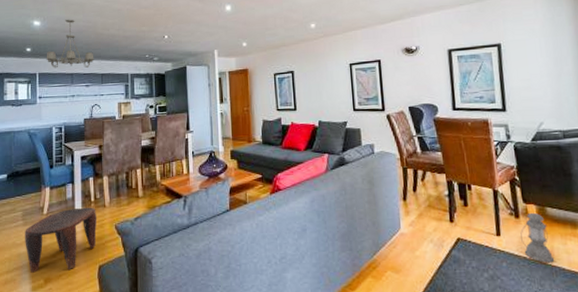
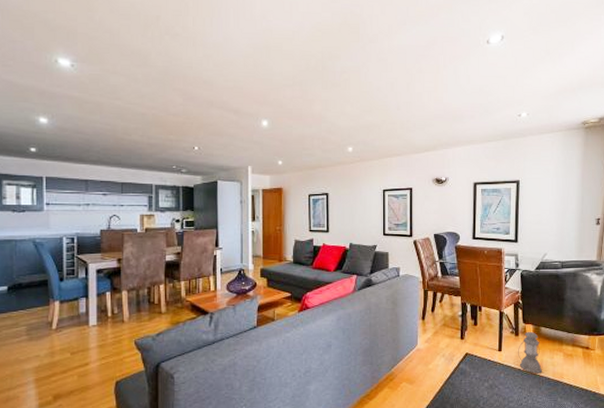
stool: present [25,207,97,273] -> none [30,322,115,389]
chandelier: present [46,19,94,69] -> none [55,119,113,175]

